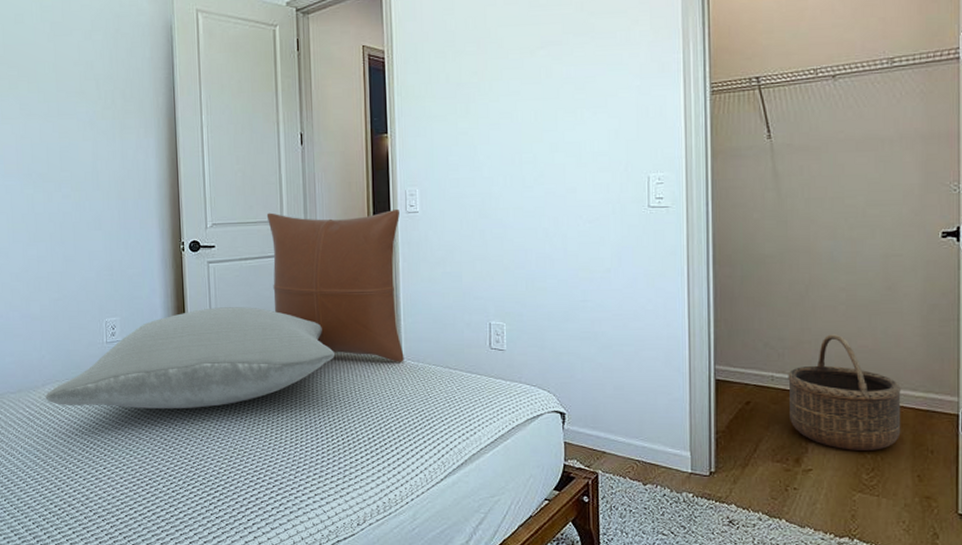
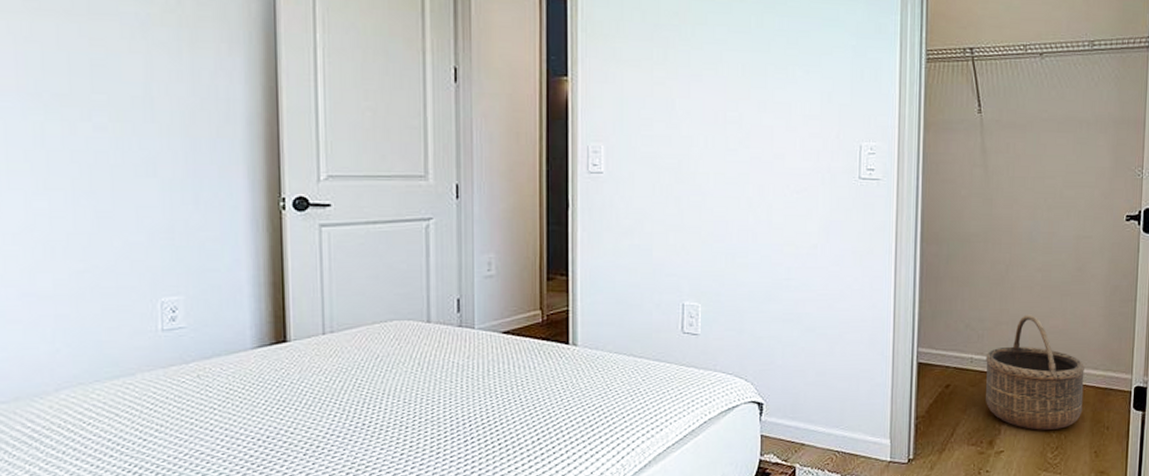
pillow: present [46,307,334,409] -> none [61,283,492,417]
pillow: present [266,210,404,362] -> none [405,165,580,350]

